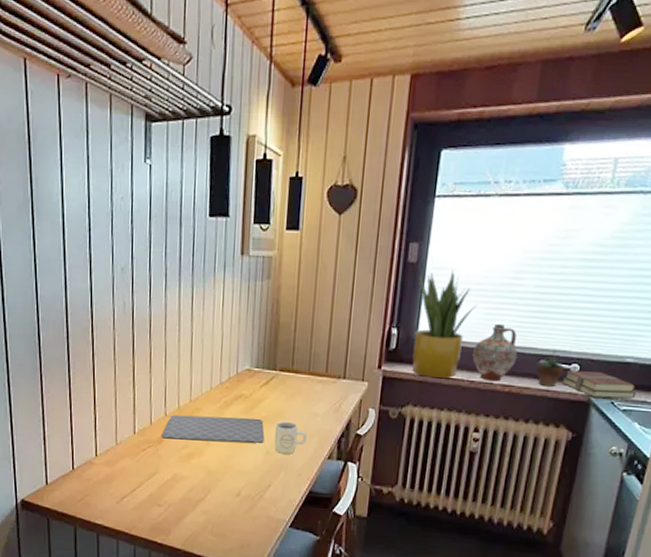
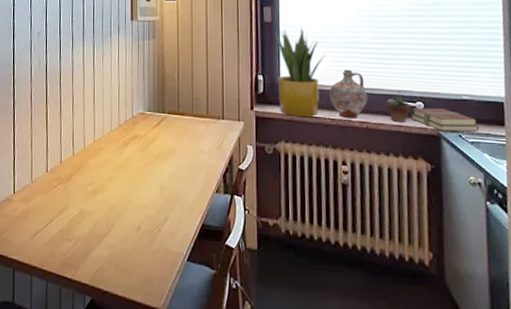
placemat: present [162,414,265,443] -> none [70,154,159,179]
mug: present [274,421,307,454] -> none [167,158,195,189]

